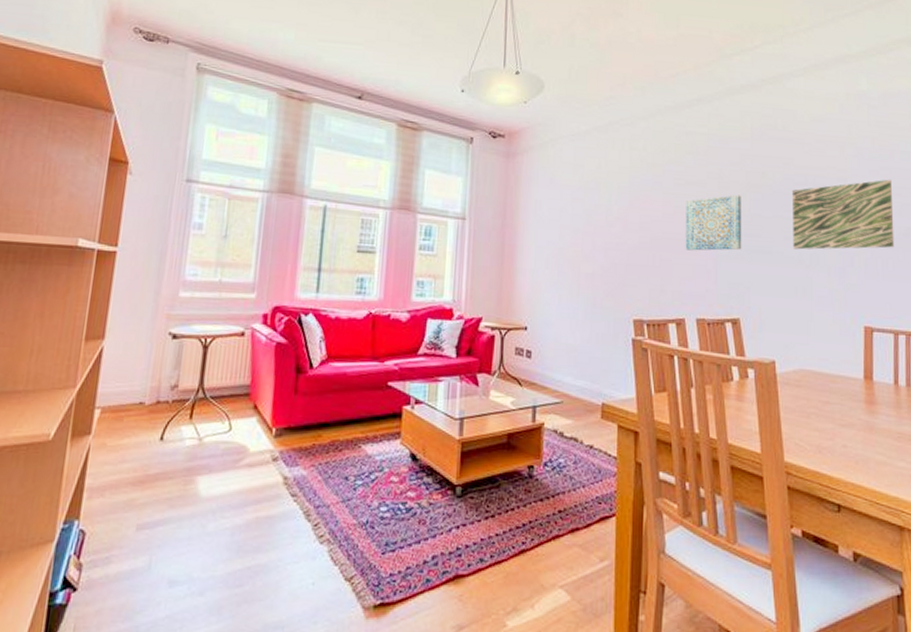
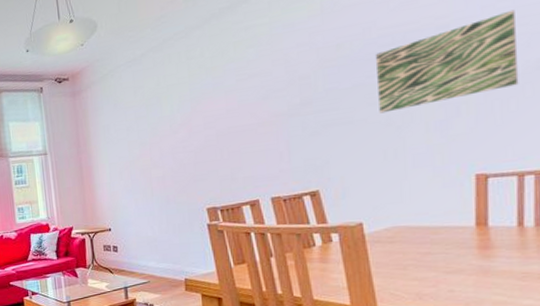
wall art: present [685,194,742,251] -> none [250,73,317,139]

